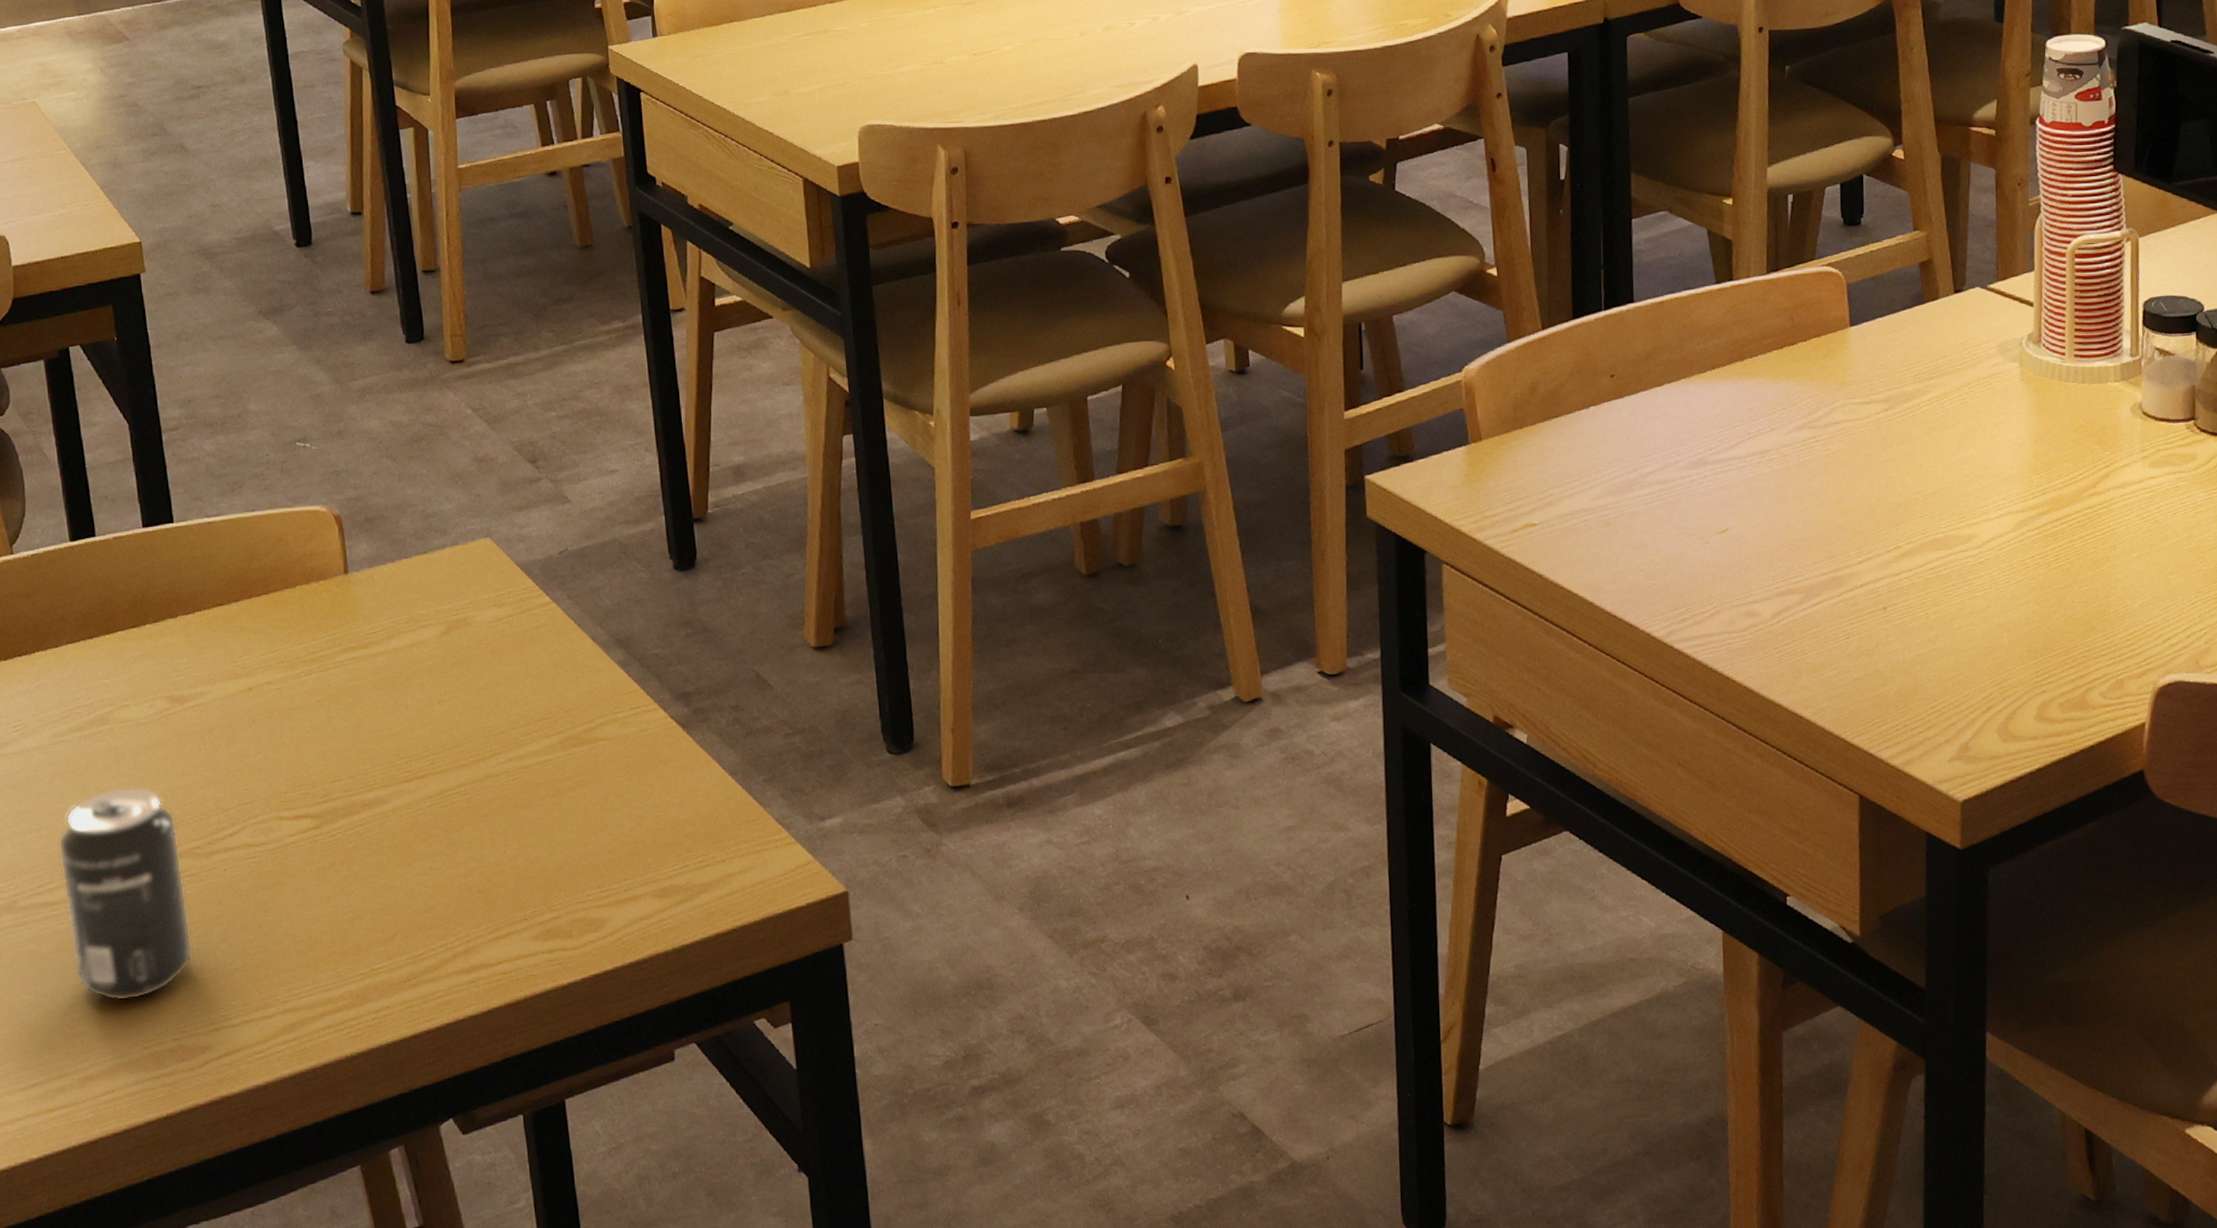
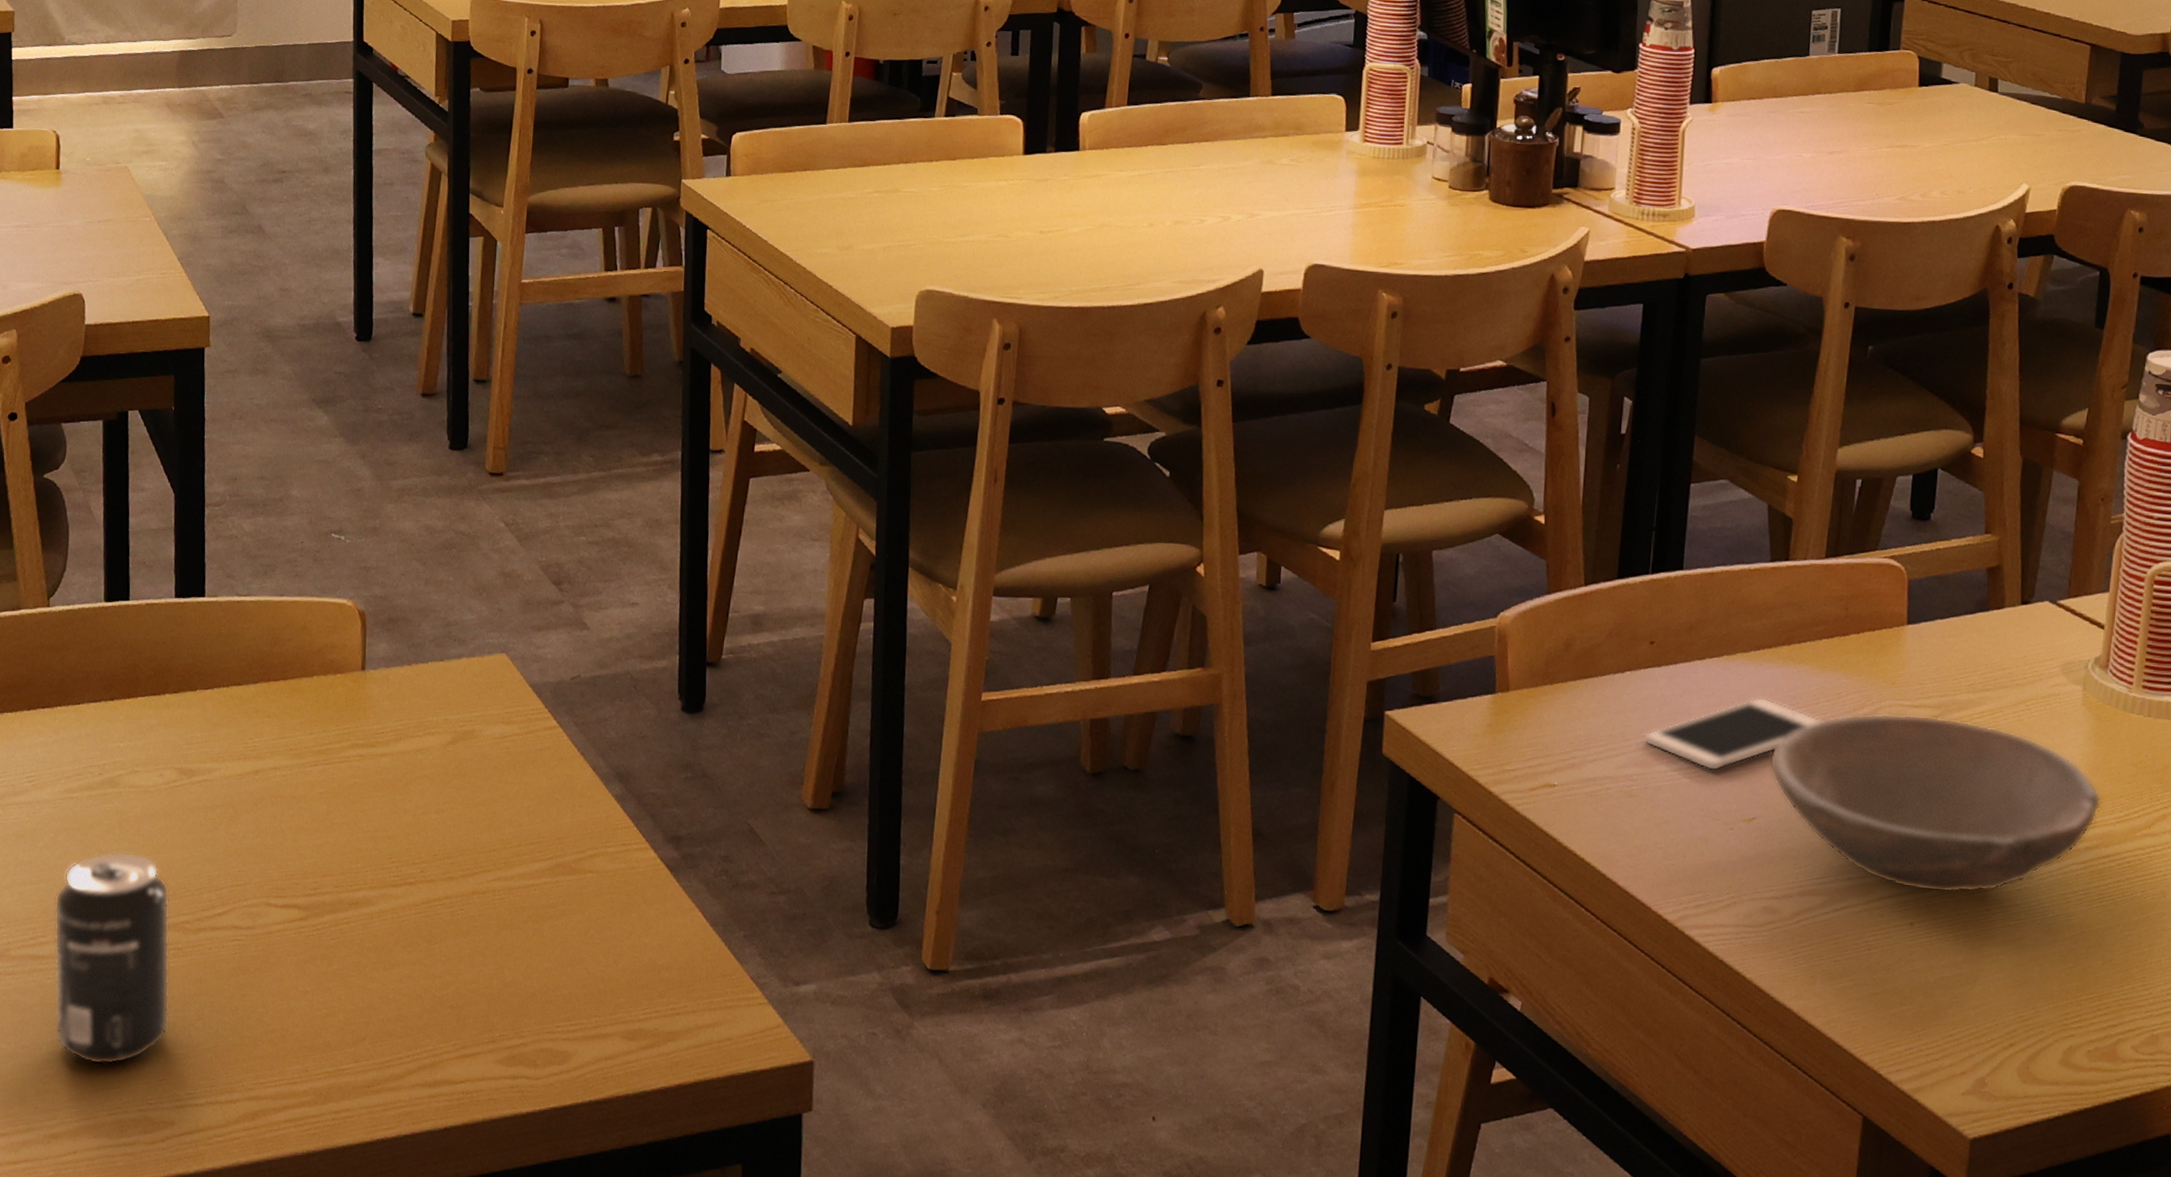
cell phone: none [1614,413,1781,491] -> present [1643,697,1822,772]
bowl: none [1735,410,2048,576] -> present [1769,713,2101,894]

